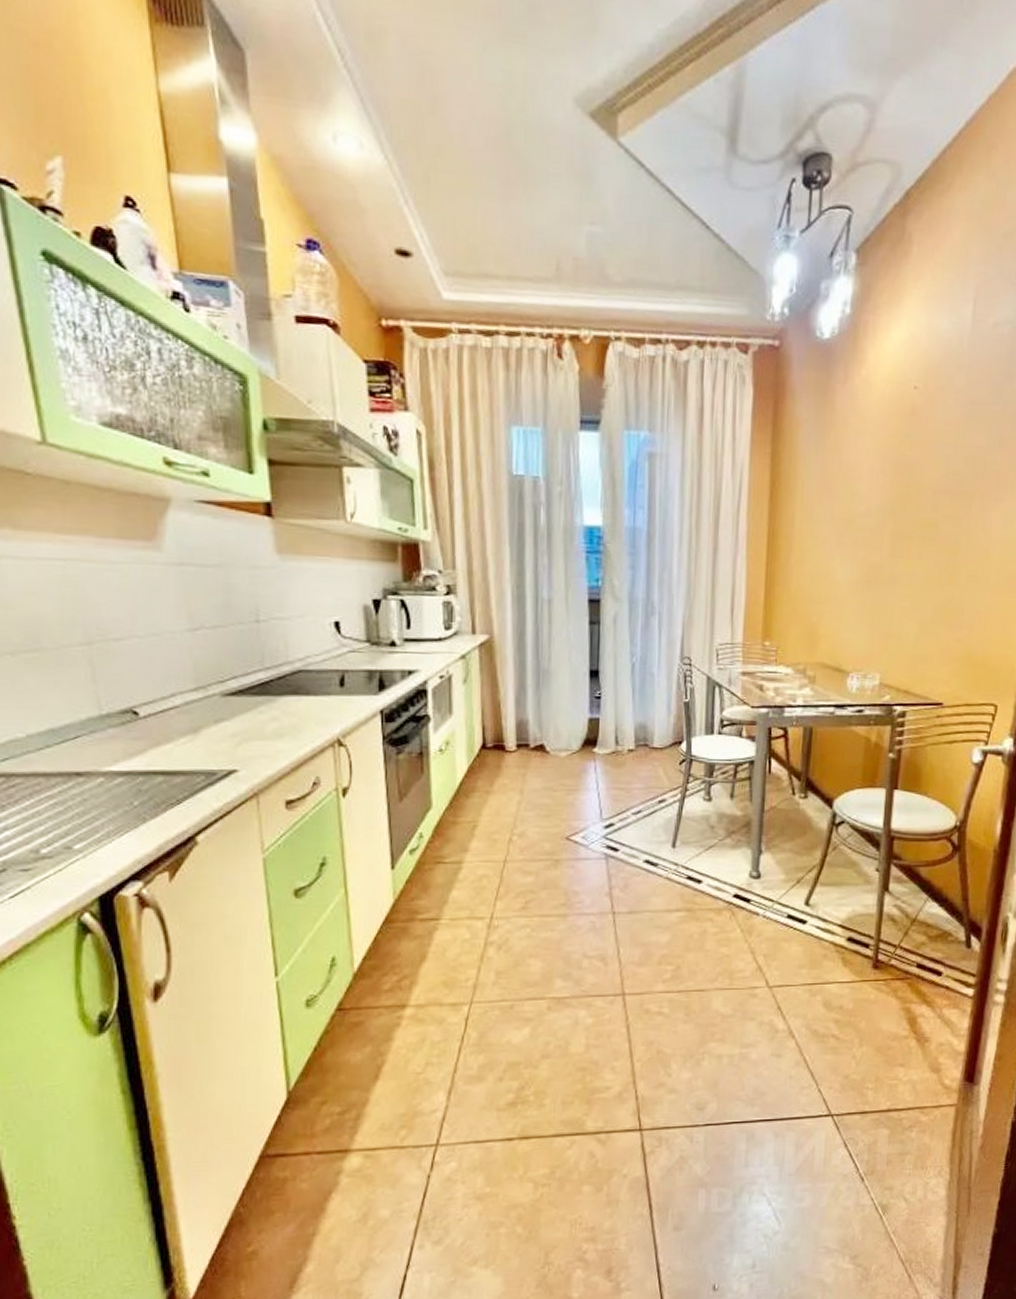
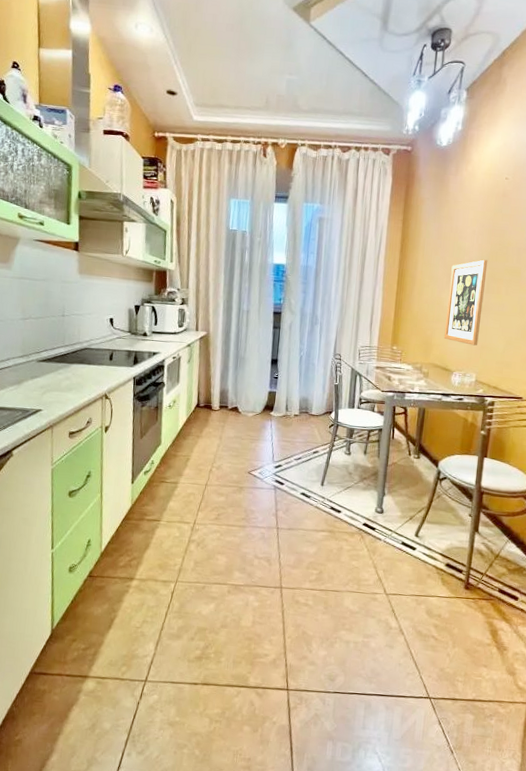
wall art: none [834,509,893,634] -> present [444,259,488,346]

